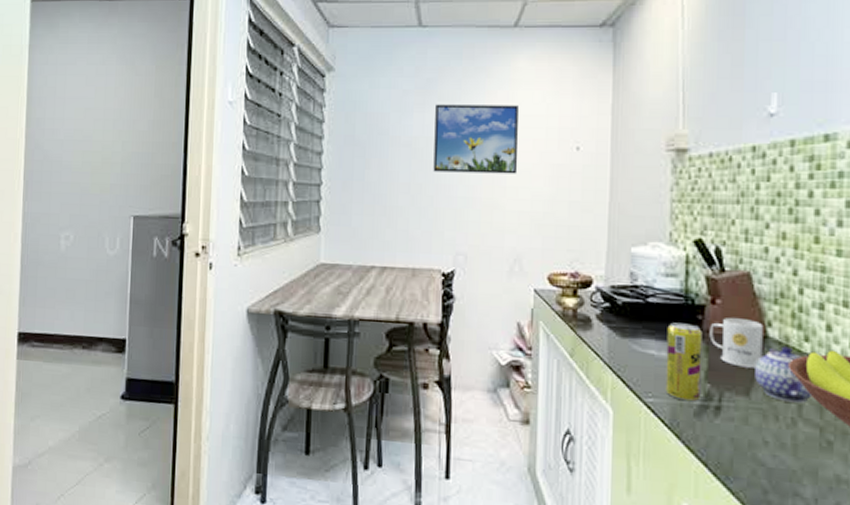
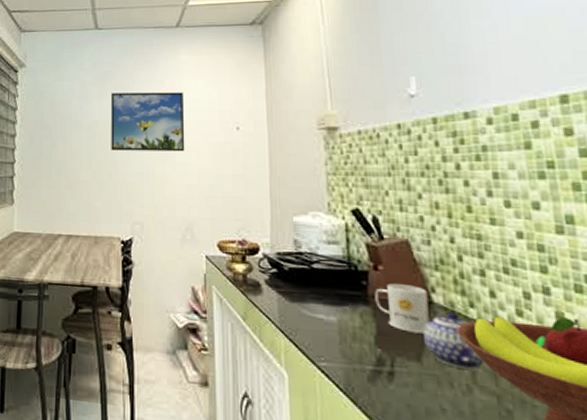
beverage can: present [665,322,703,402] -> none [333,288,373,367]

